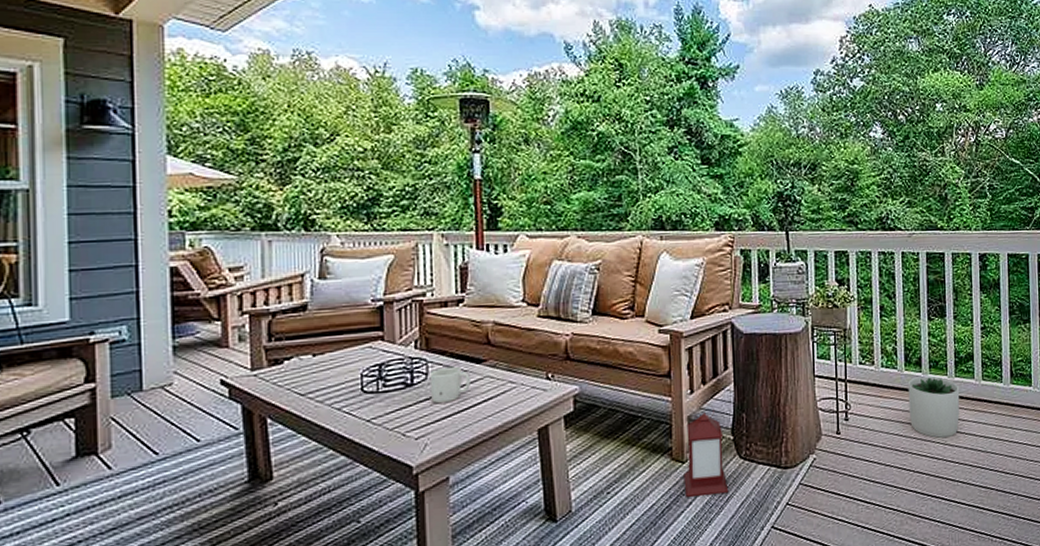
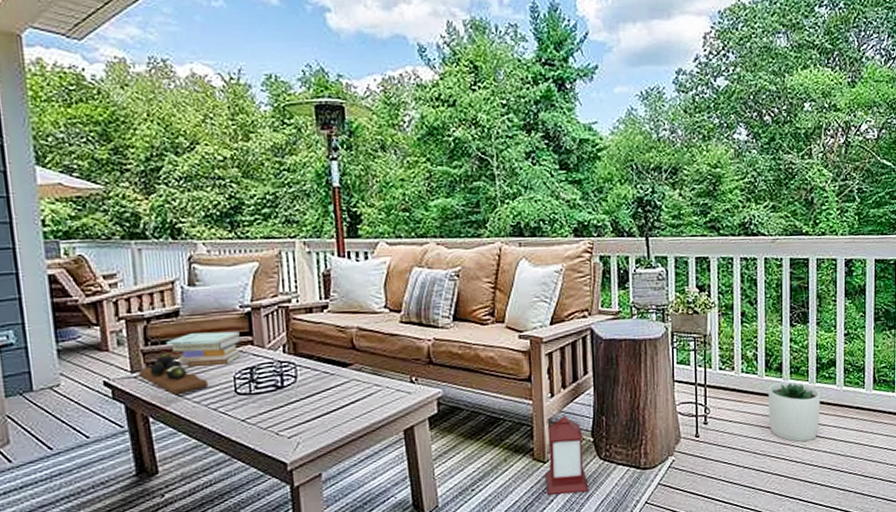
decorative tray: none [260,349,332,395] -> present [139,352,208,396]
books: none [291,326,370,364] -> present [166,331,240,367]
mug: present [429,366,470,404] -> none [298,370,338,405]

